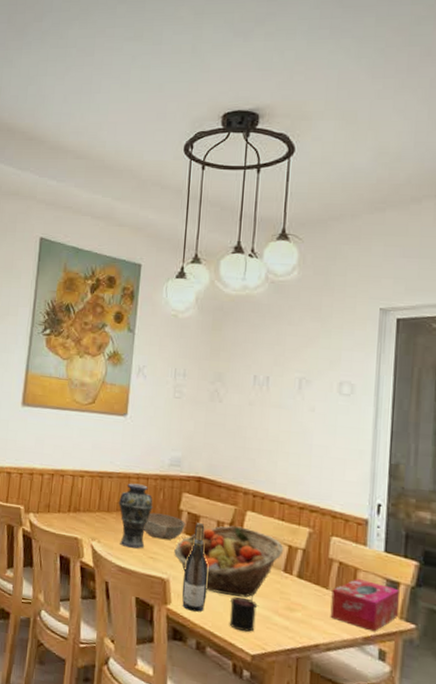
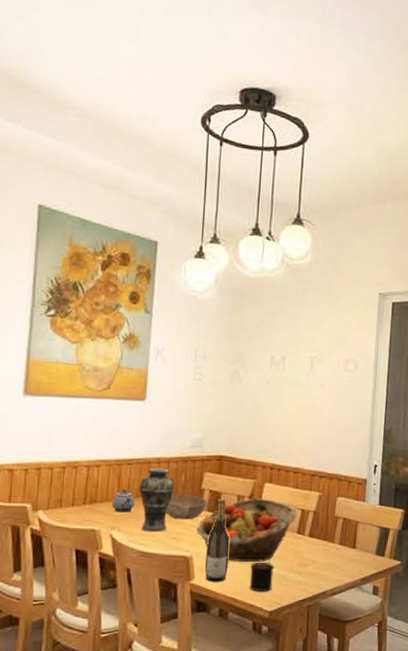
teapot: none [93,502,115,525] -> present [112,490,135,512]
tissue box: present [330,578,399,632] -> none [335,530,389,573]

